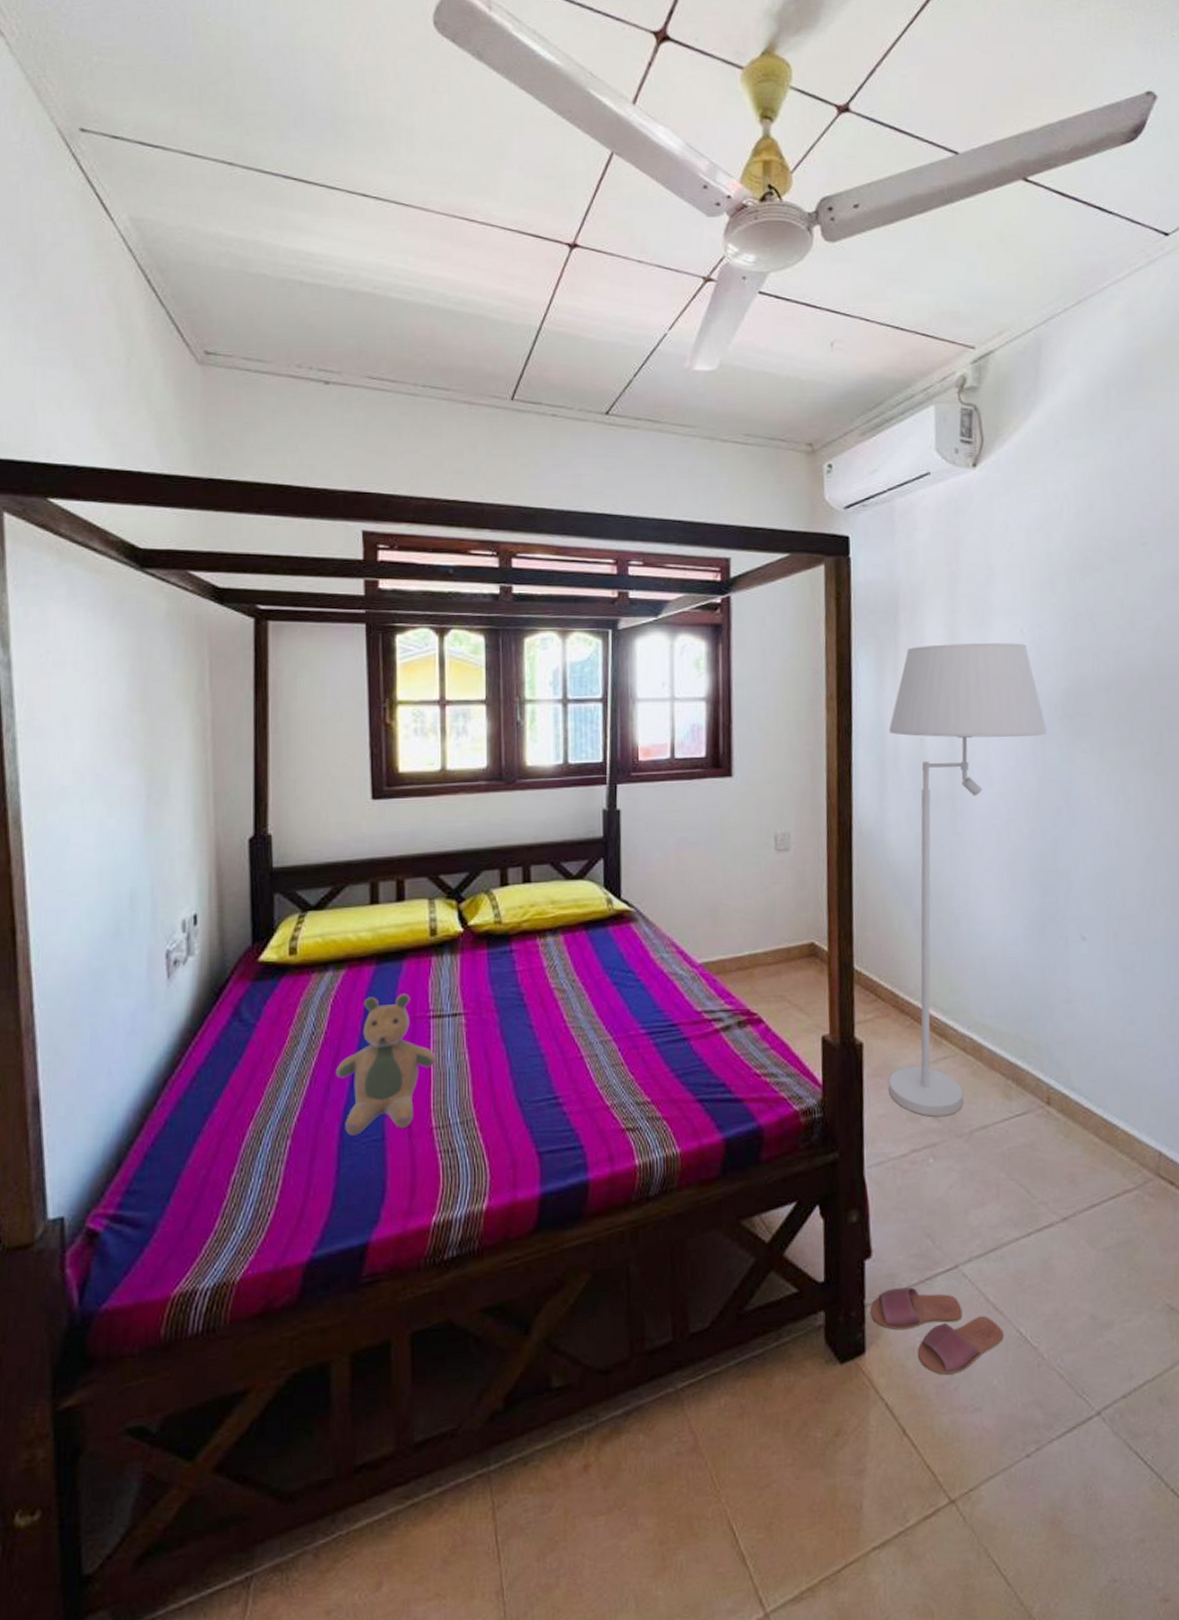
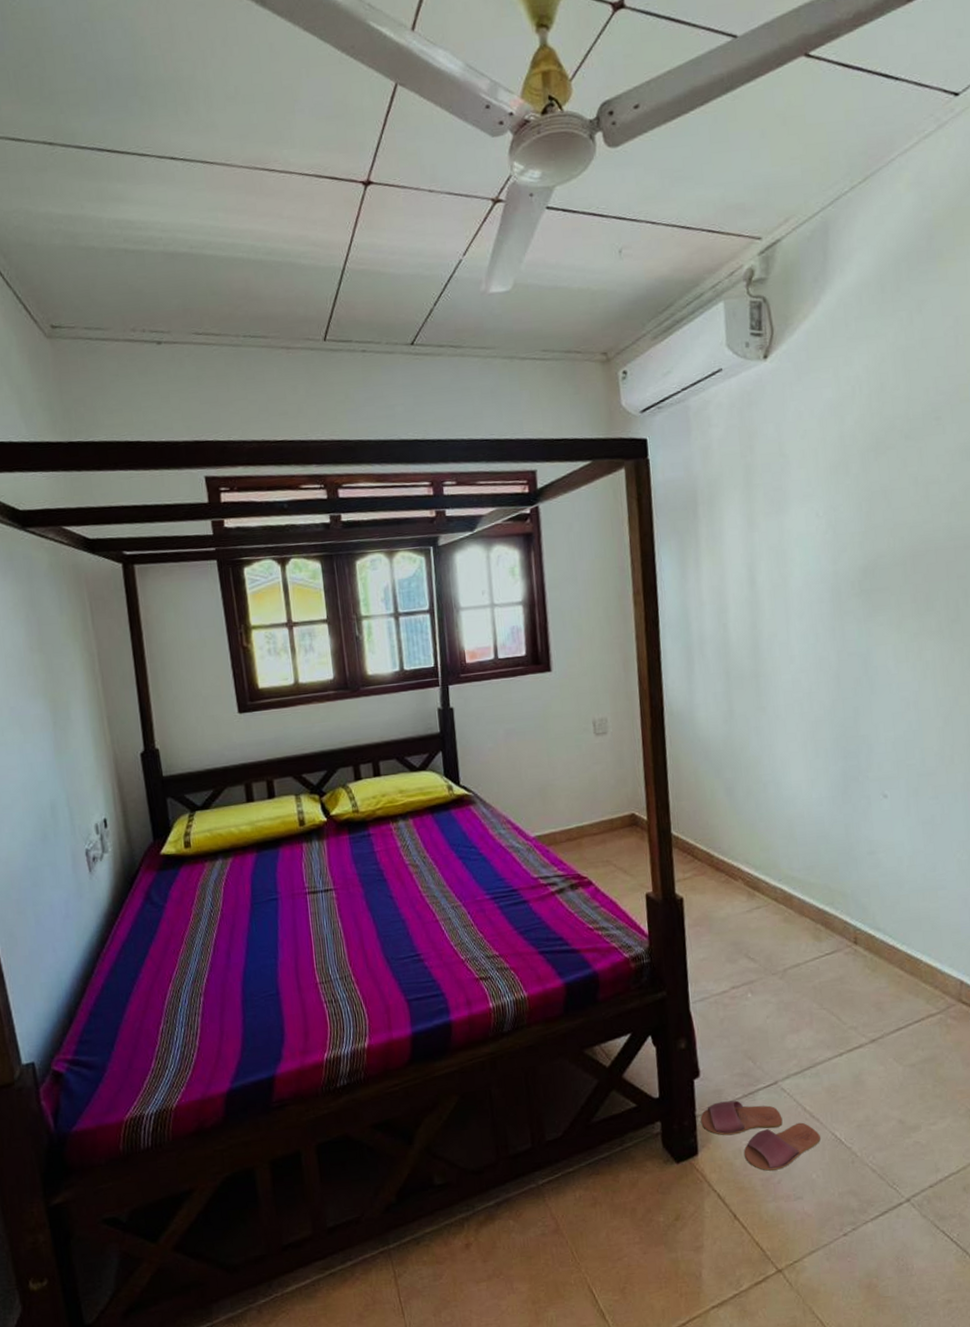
teddy bear: present [336,993,435,1136] -> none [233,875,315,992]
floor lamp: present [888,643,1047,1117] -> none [693,526,845,959]

